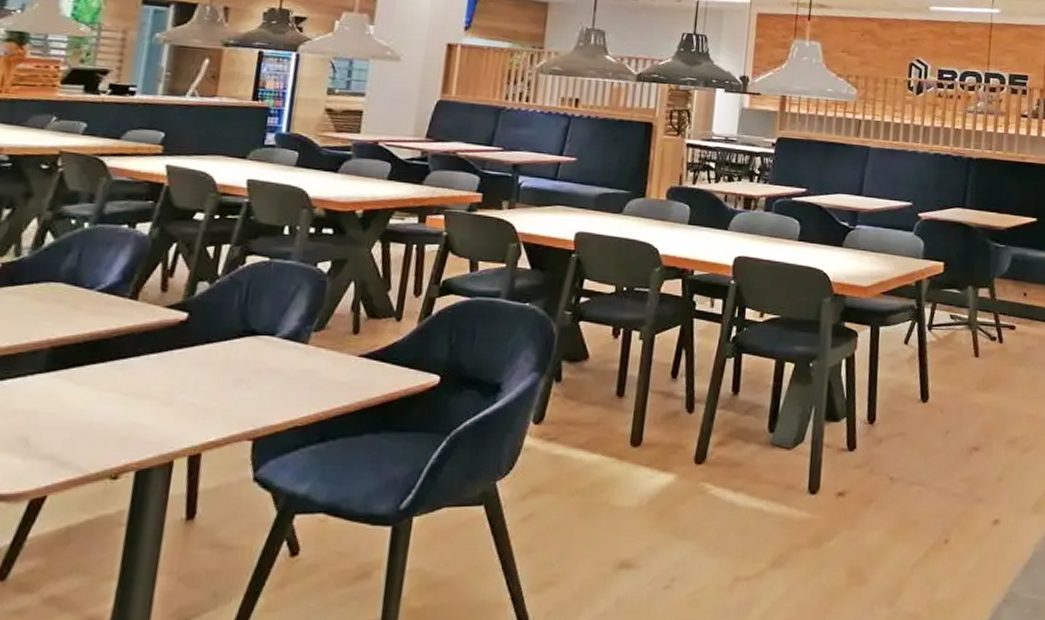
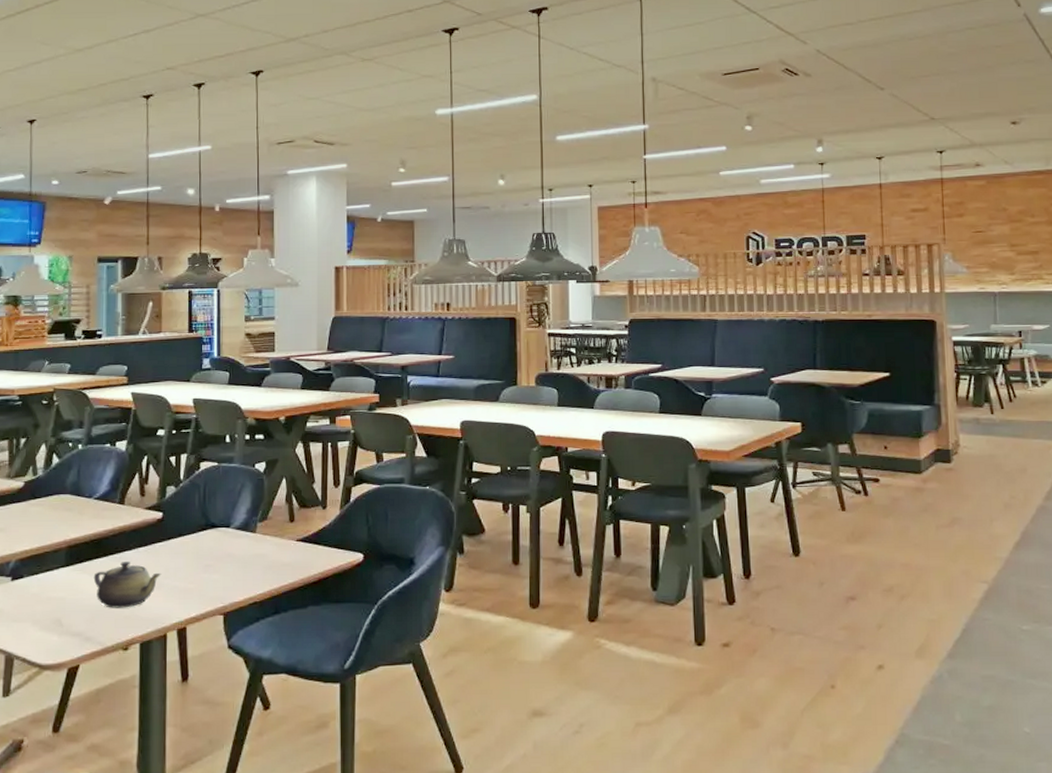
teapot: none [81,370,177,427] -> present [93,562,162,608]

